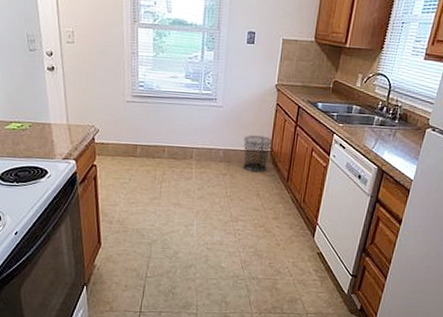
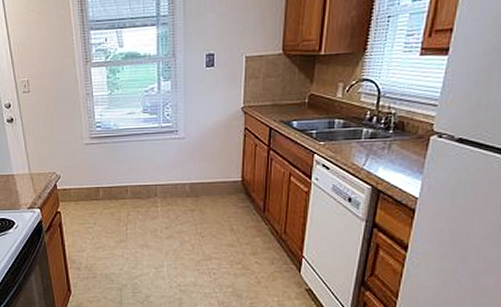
waste bin: present [243,135,273,173] -> none [211,165,244,205]

